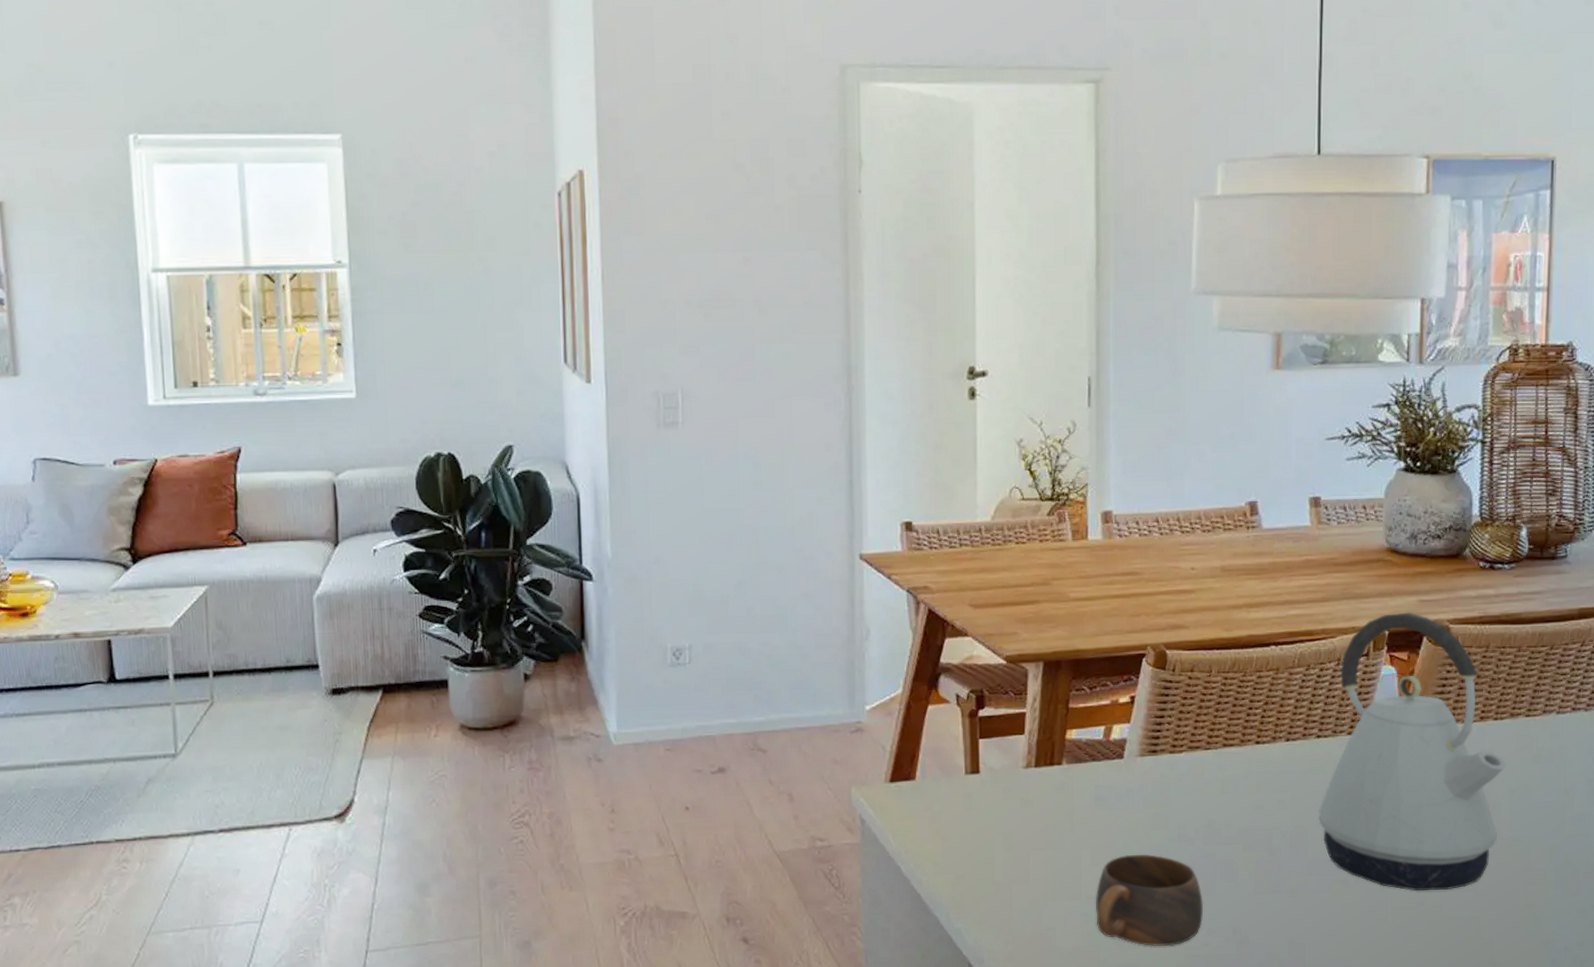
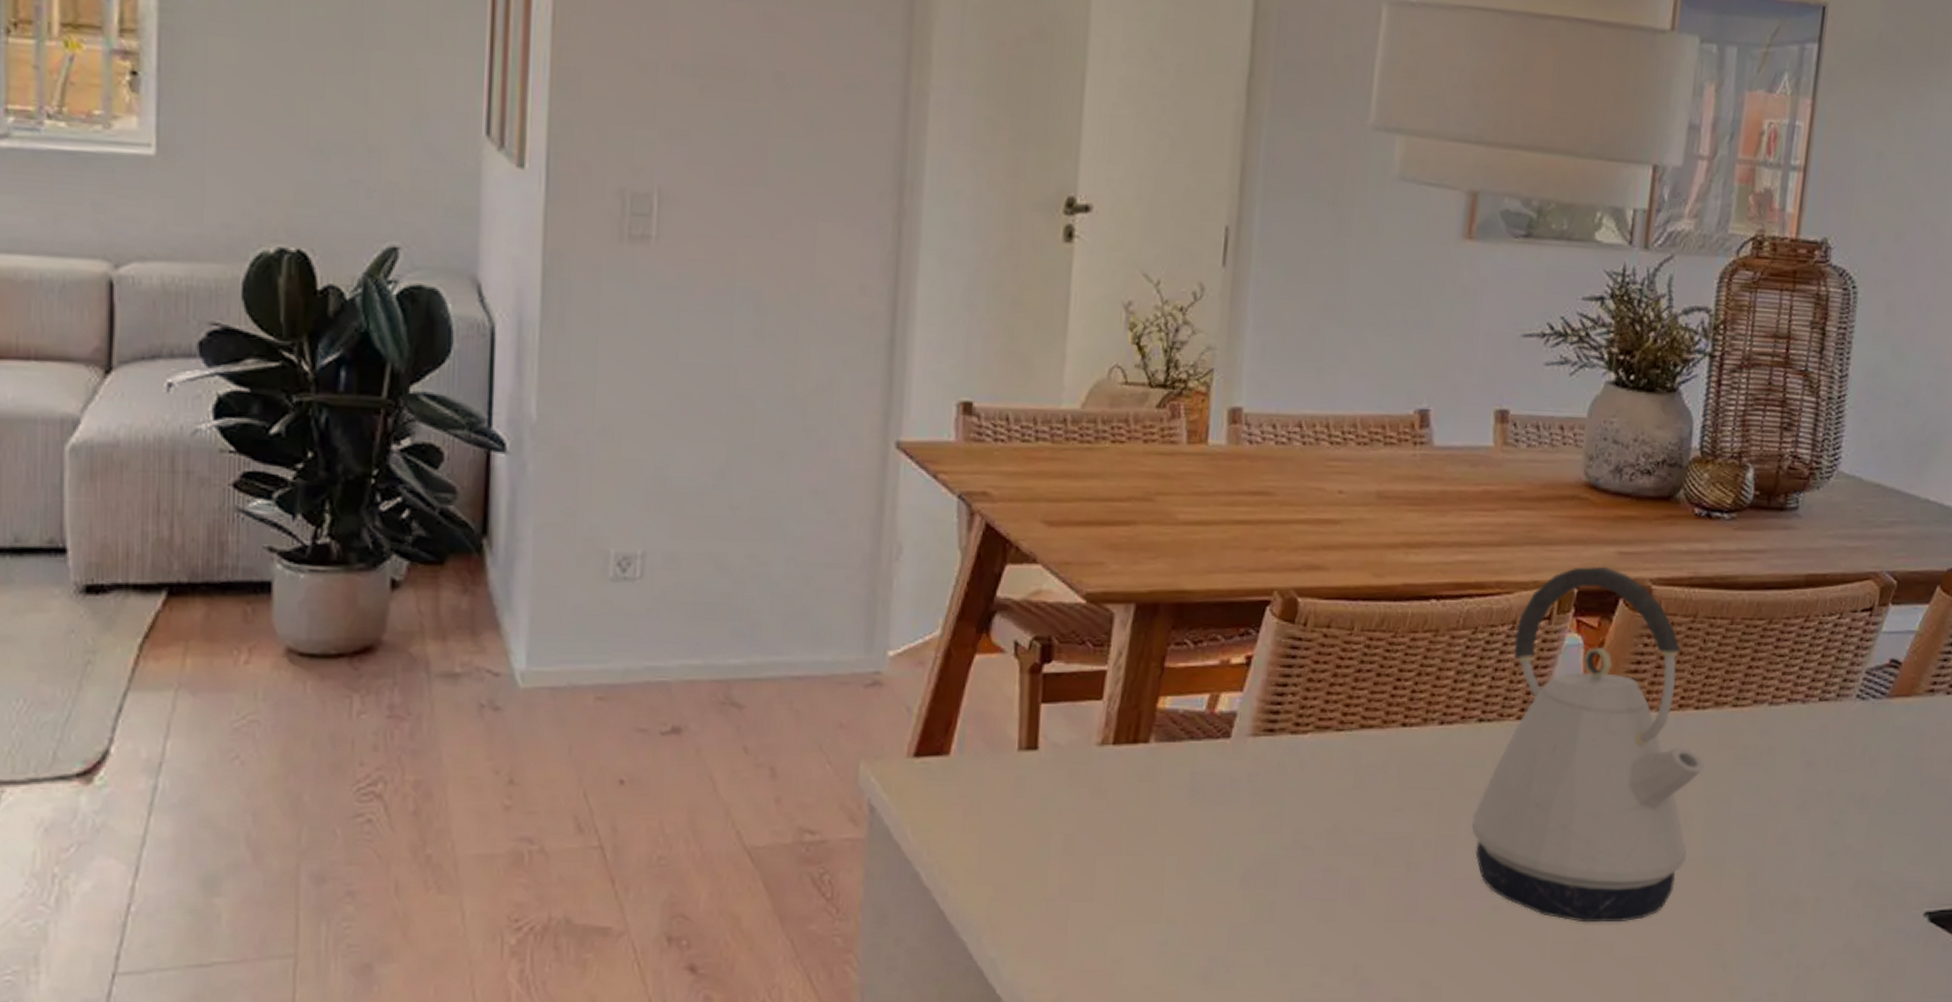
cup: present [1095,854,1204,947] -> none [1178,865,1319,988]

